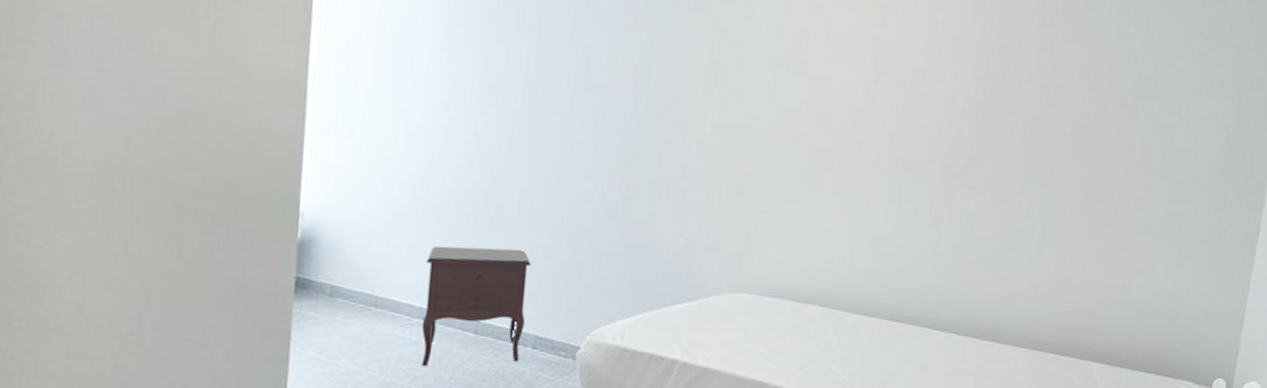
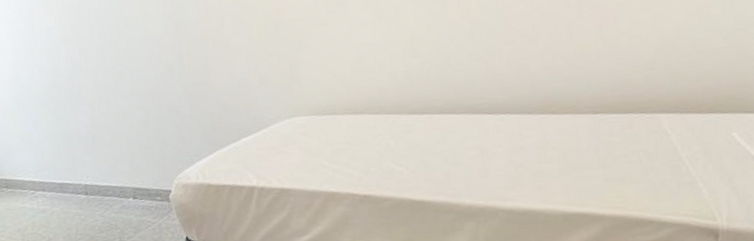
nightstand: present [421,245,531,367] -> none [35,118,125,229]

